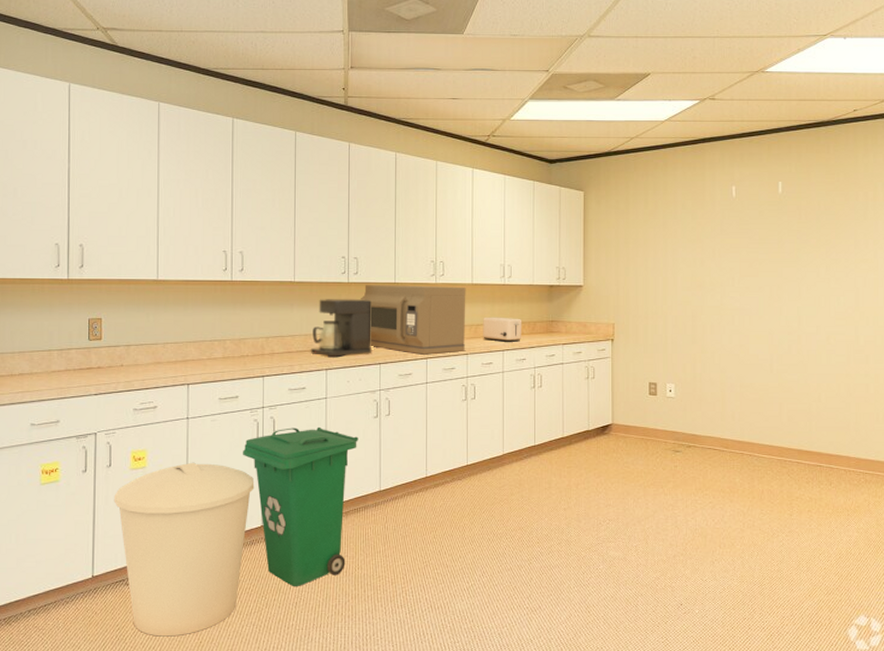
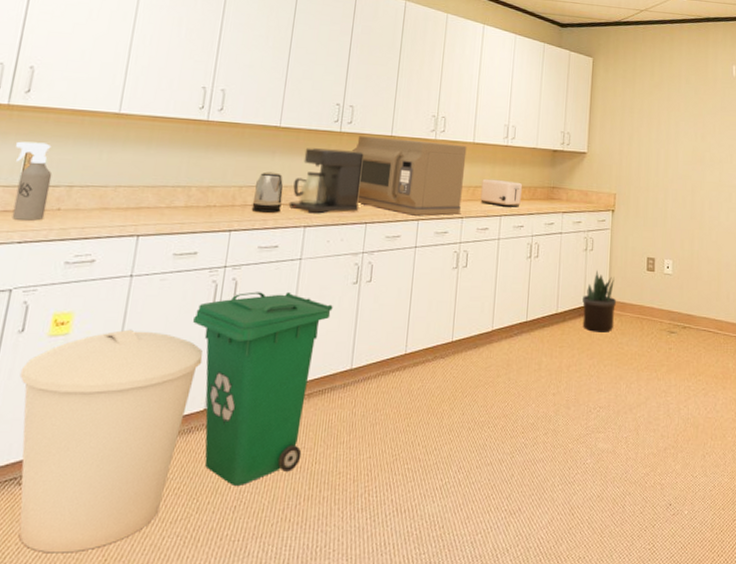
spray bottle: none [80,310,112,377] -> present [12,141,52,222]
kettle: none [279,323,304,360] -> present [251,172,284,214]
planter: none [587,397,621,453] -> present [582,270,617,332]

